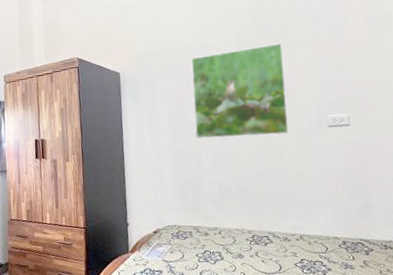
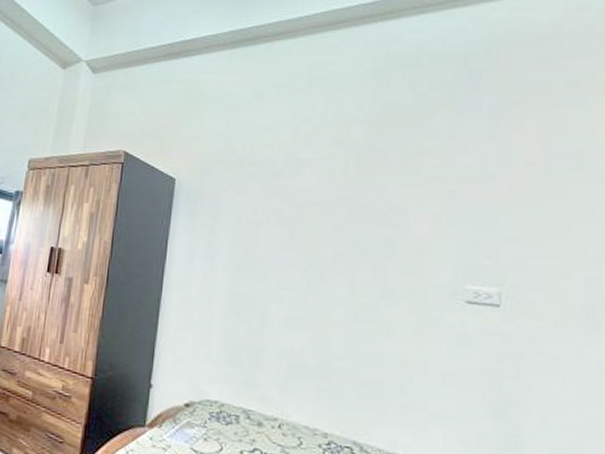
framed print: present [191,43,289,139] -> none [265,171,408,302]

